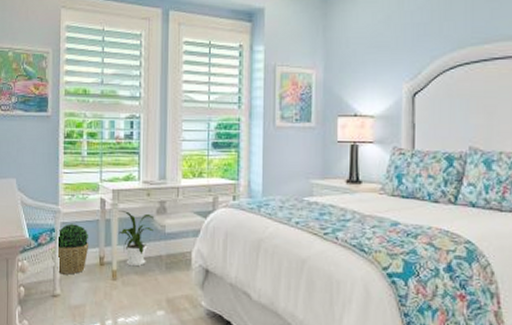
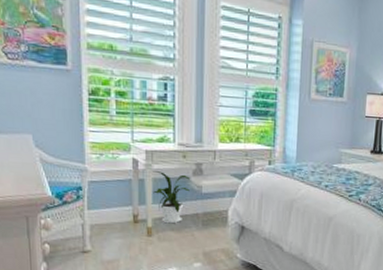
potted plant: present [57,223,89,275] -> none [85,182,122,232]

